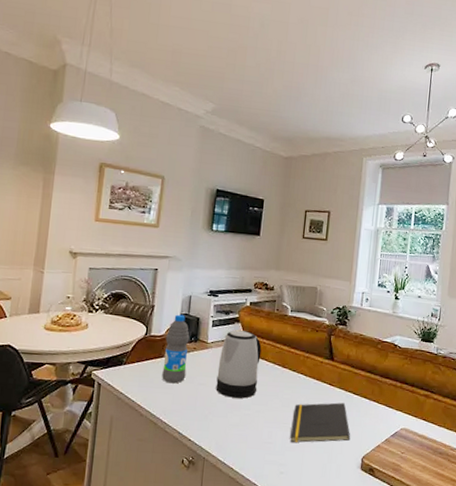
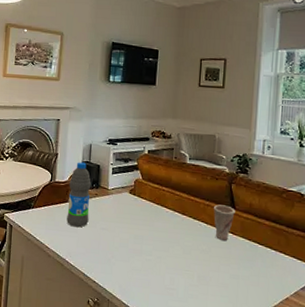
kettle: present [216,330,262,399] -> none [117,177,161,244]
notepad: present [290,402,351,443] -> none [193,251,257,292]
cup: none [312,356,334,392] -> present [213,204,235,241]

